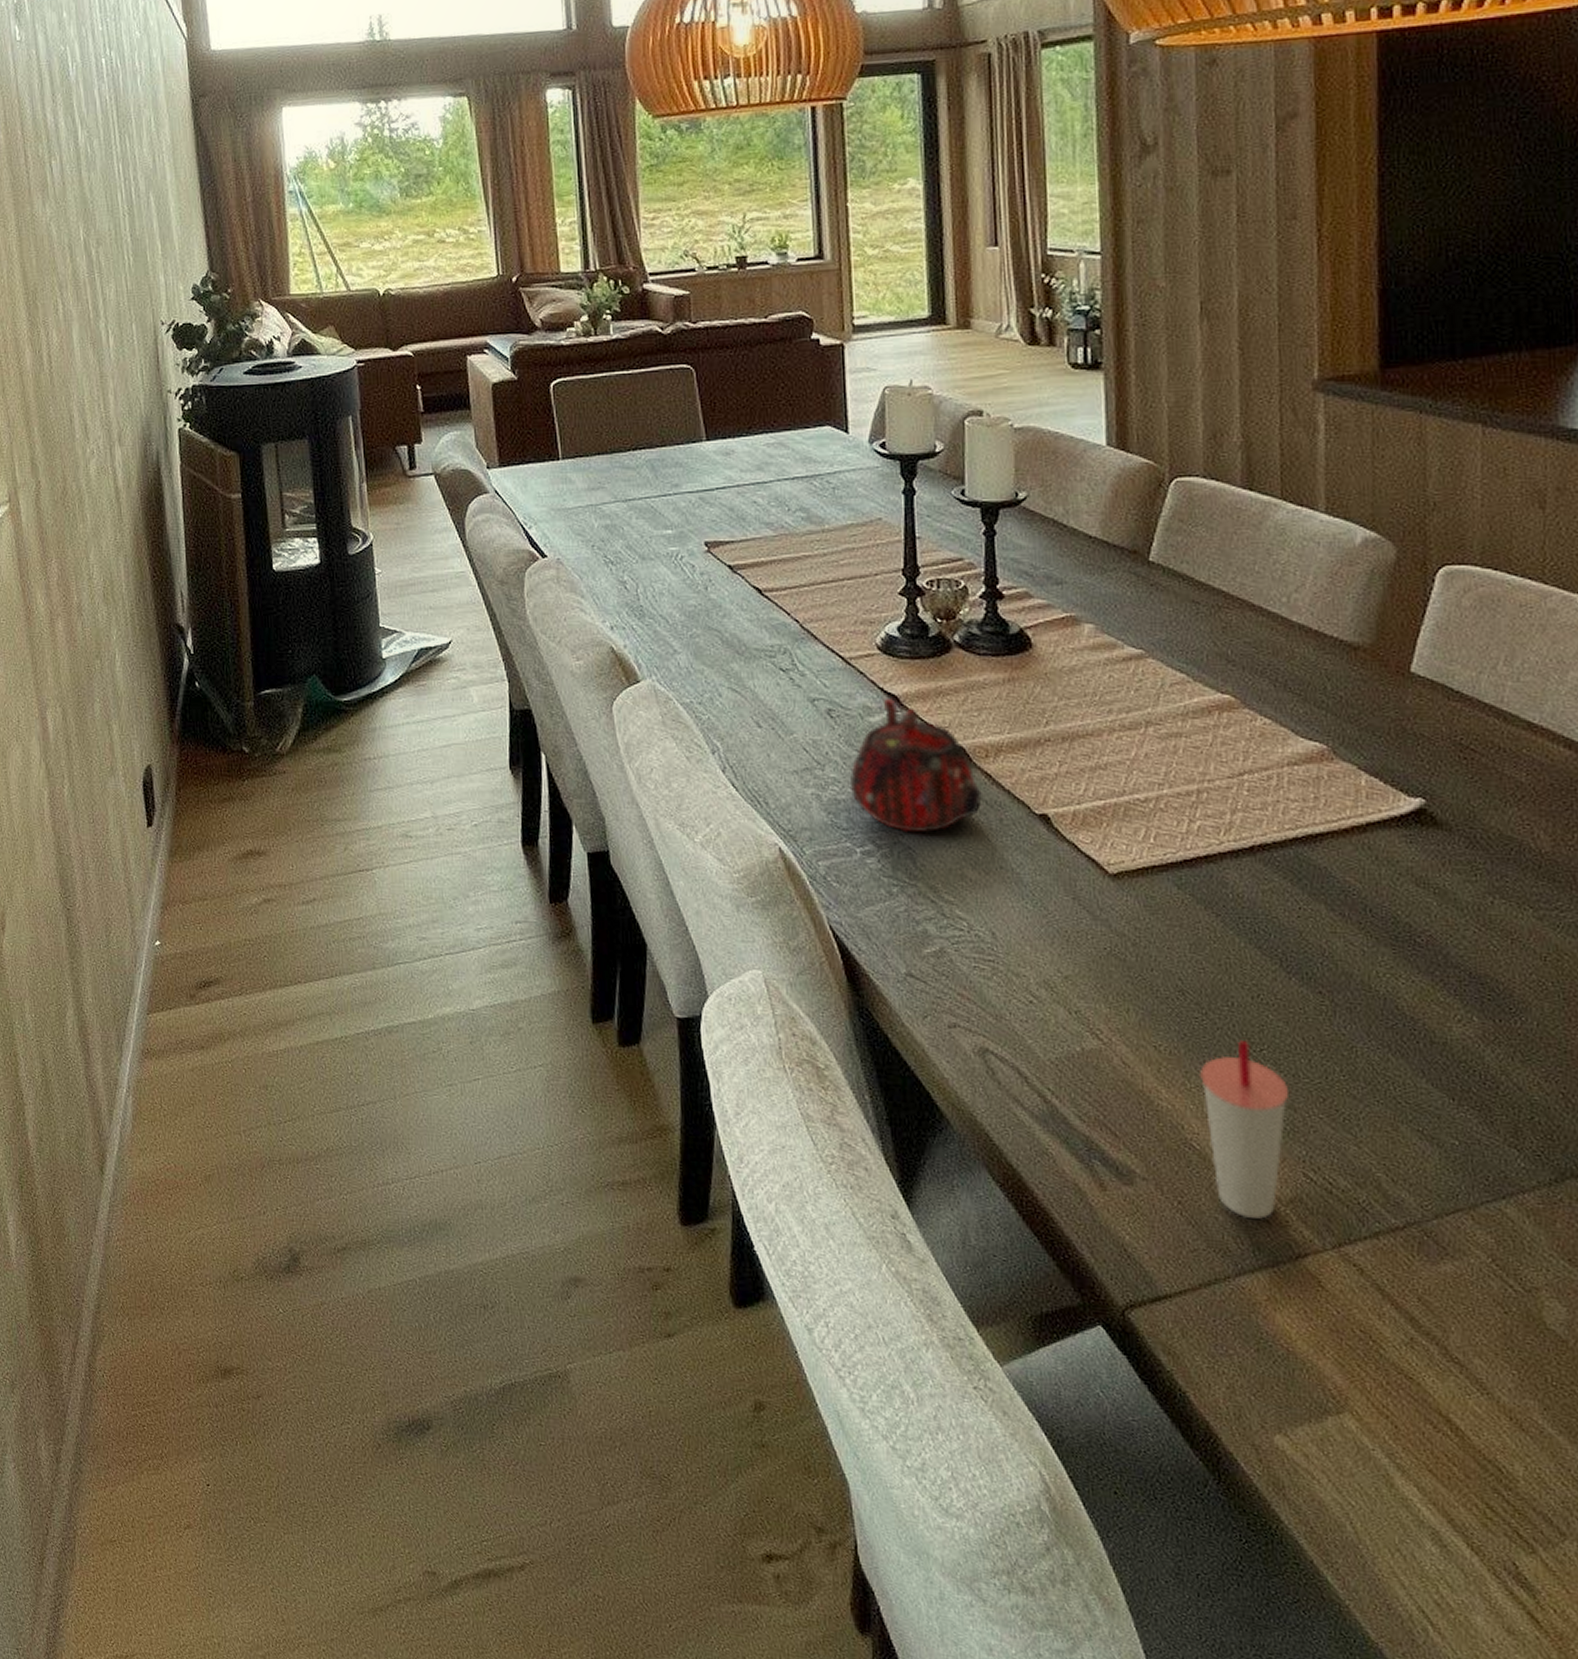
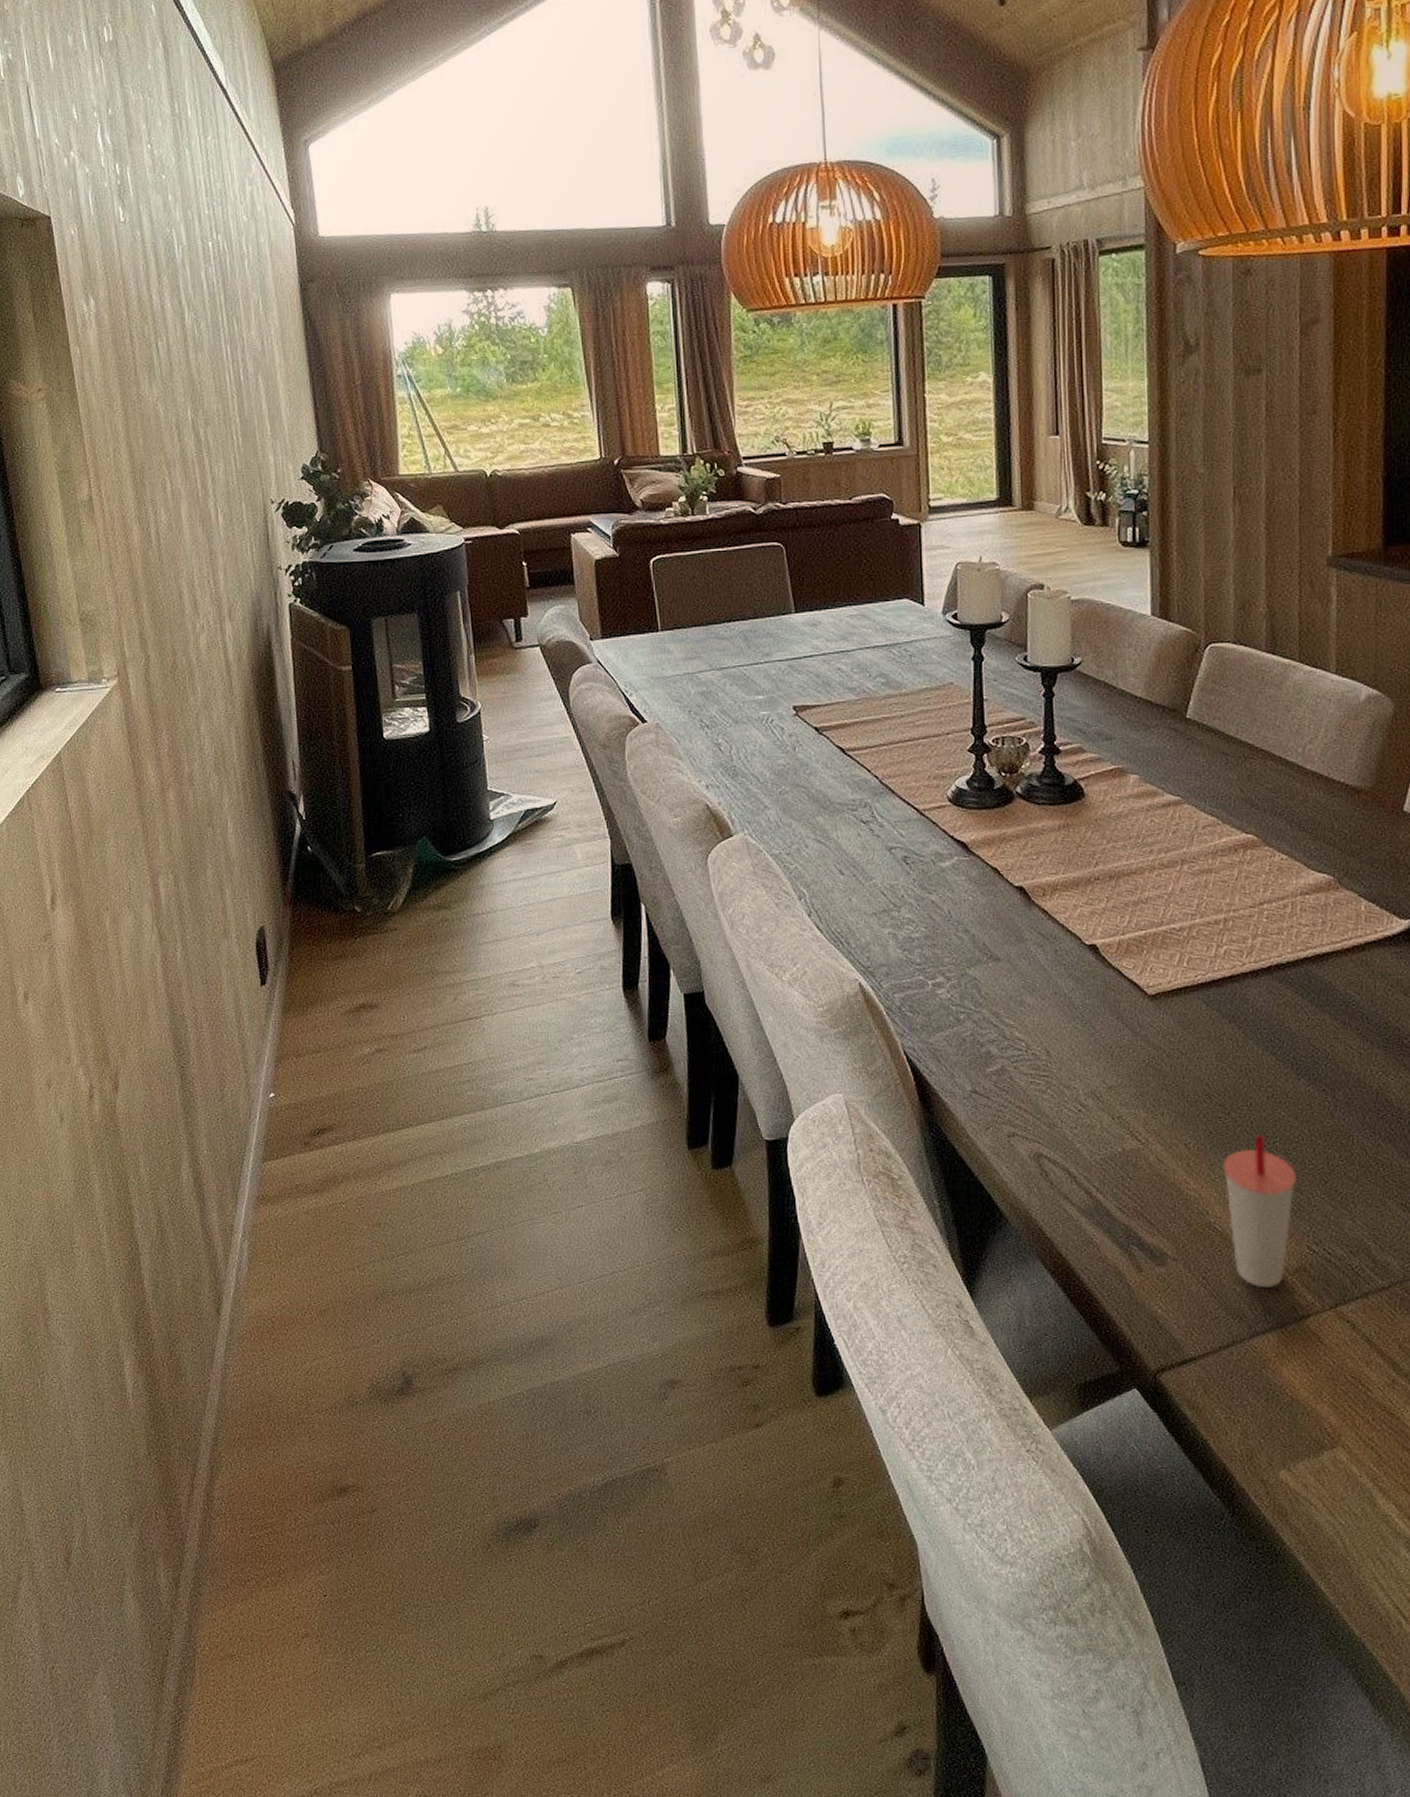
teapot: present [850,699,982,833] -> none [923,846,1040,965]

